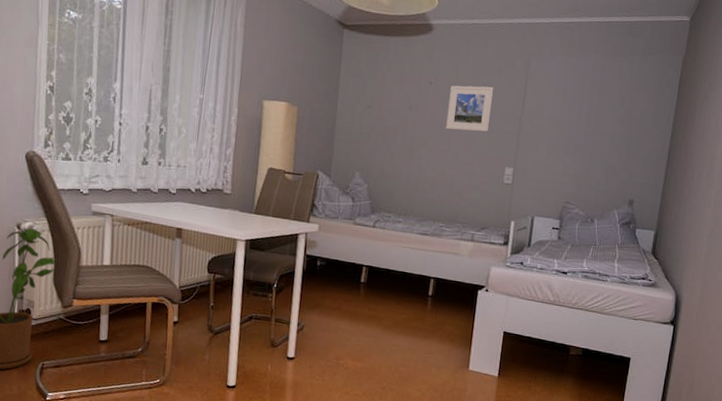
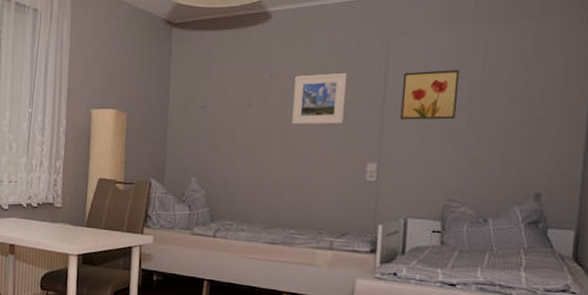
wall art: none [534,91,582,135] -> present [400,70,460,120]

